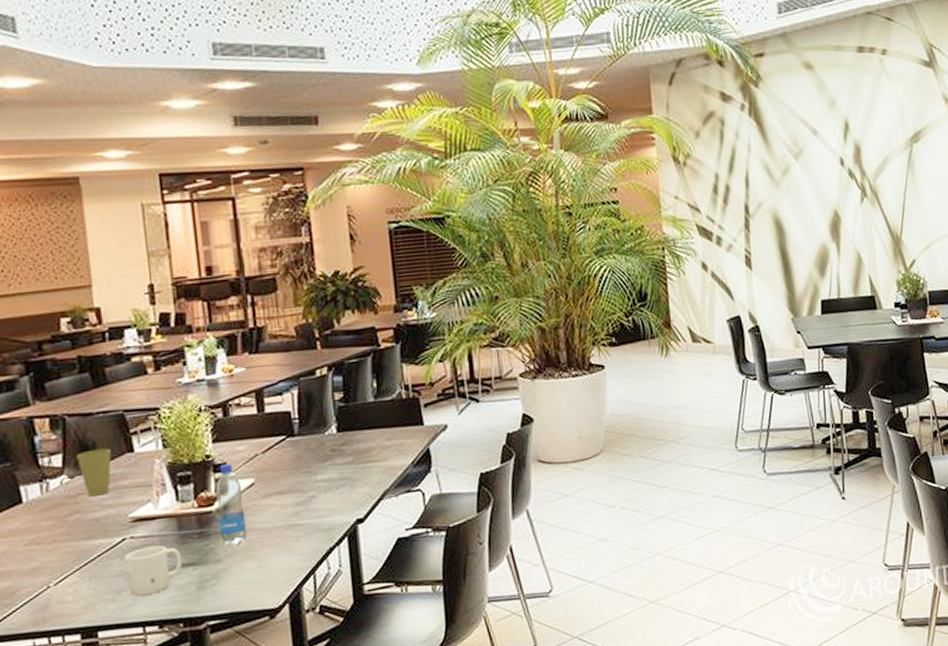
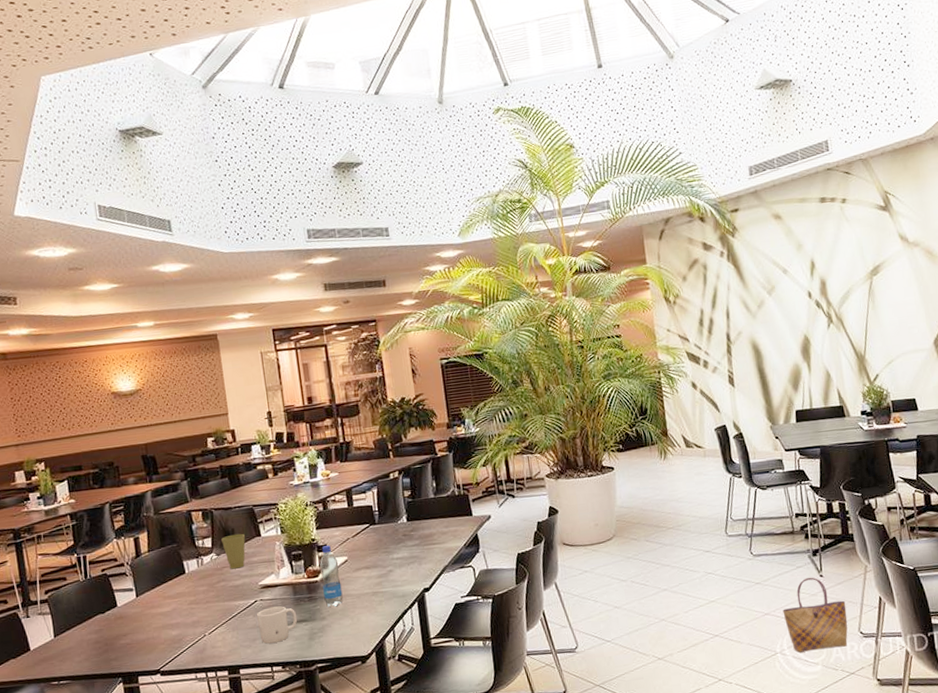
tote bag: none [798,499,871,590] -> present [782,577,848,653]

